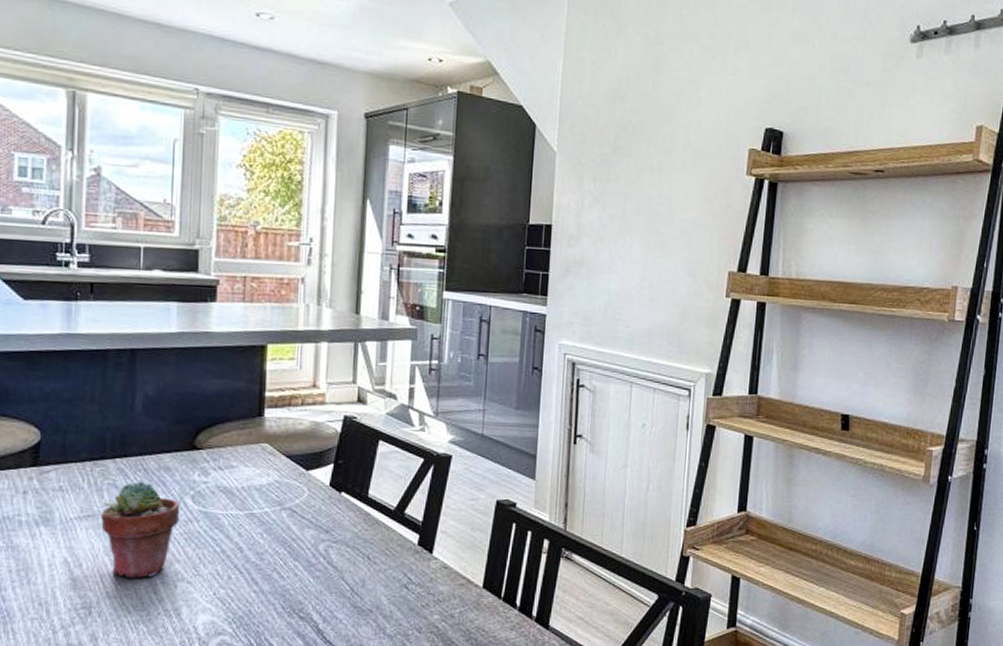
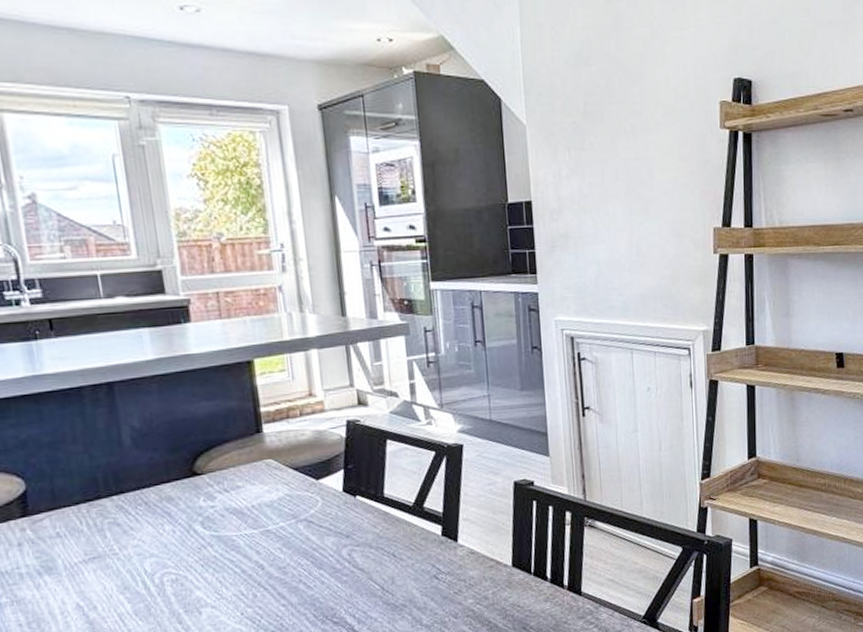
potted succulent: present [101,481,180,578] -> none [107,515,193,613]

